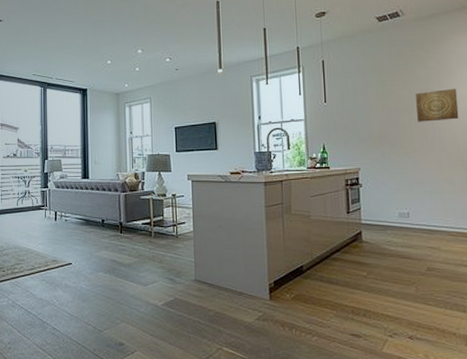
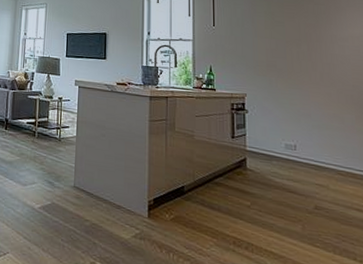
wall art: present [416,88,459,122] -> none [304,26,349,57]

